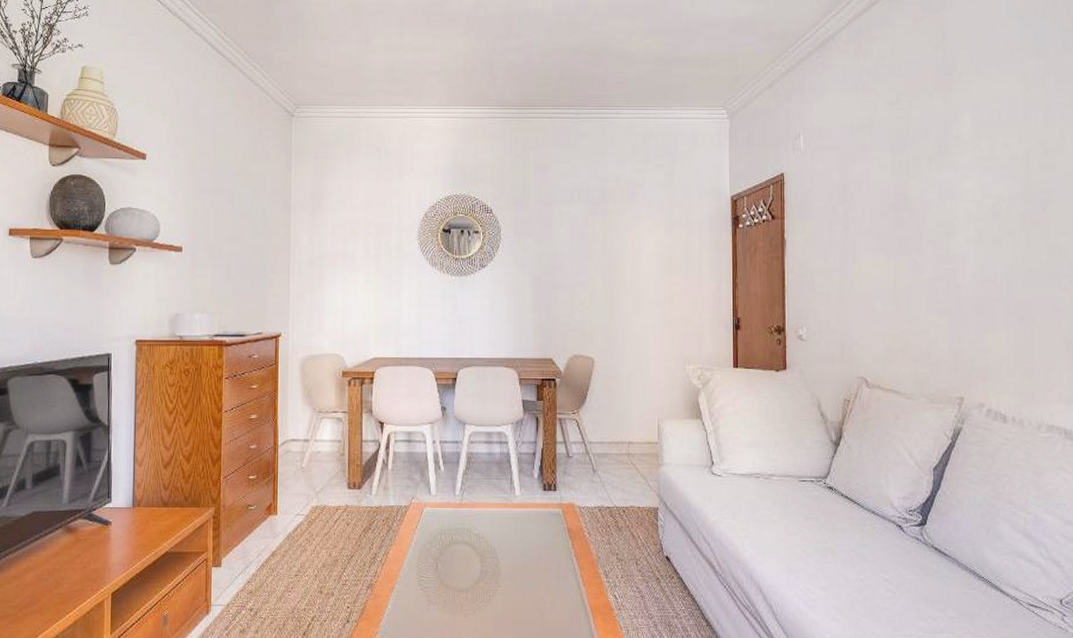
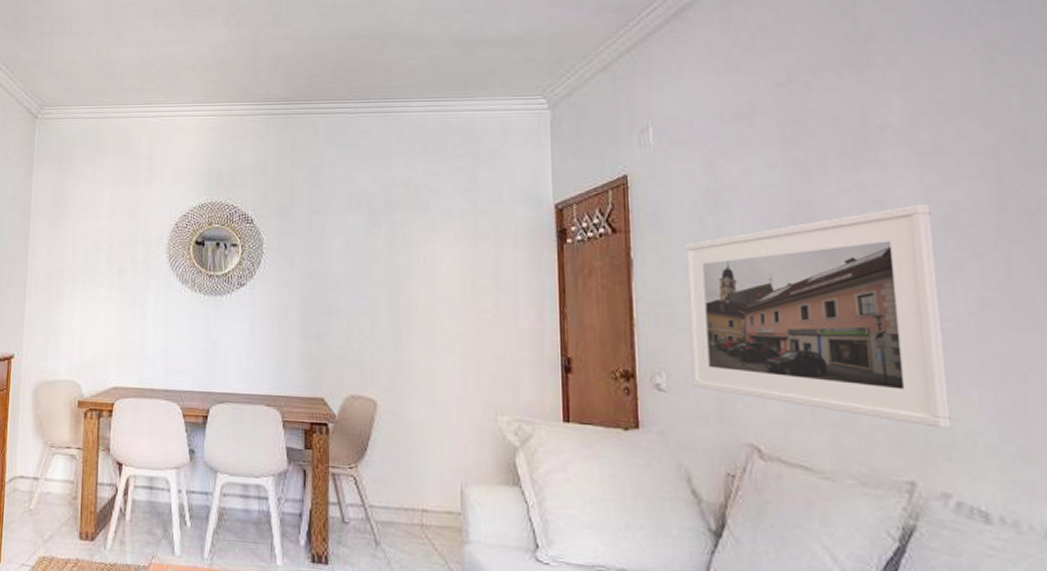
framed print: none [822,196,988,358] -> present [685,204,952,429]

